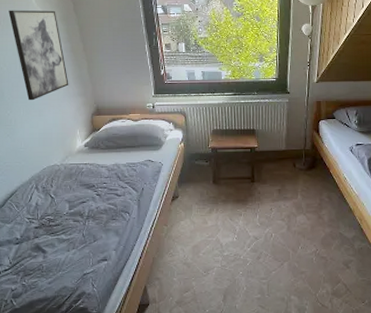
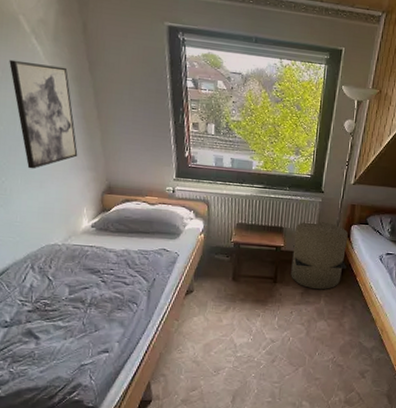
trash can: none [266,120,319,185] -> present [291,221,349,290]

